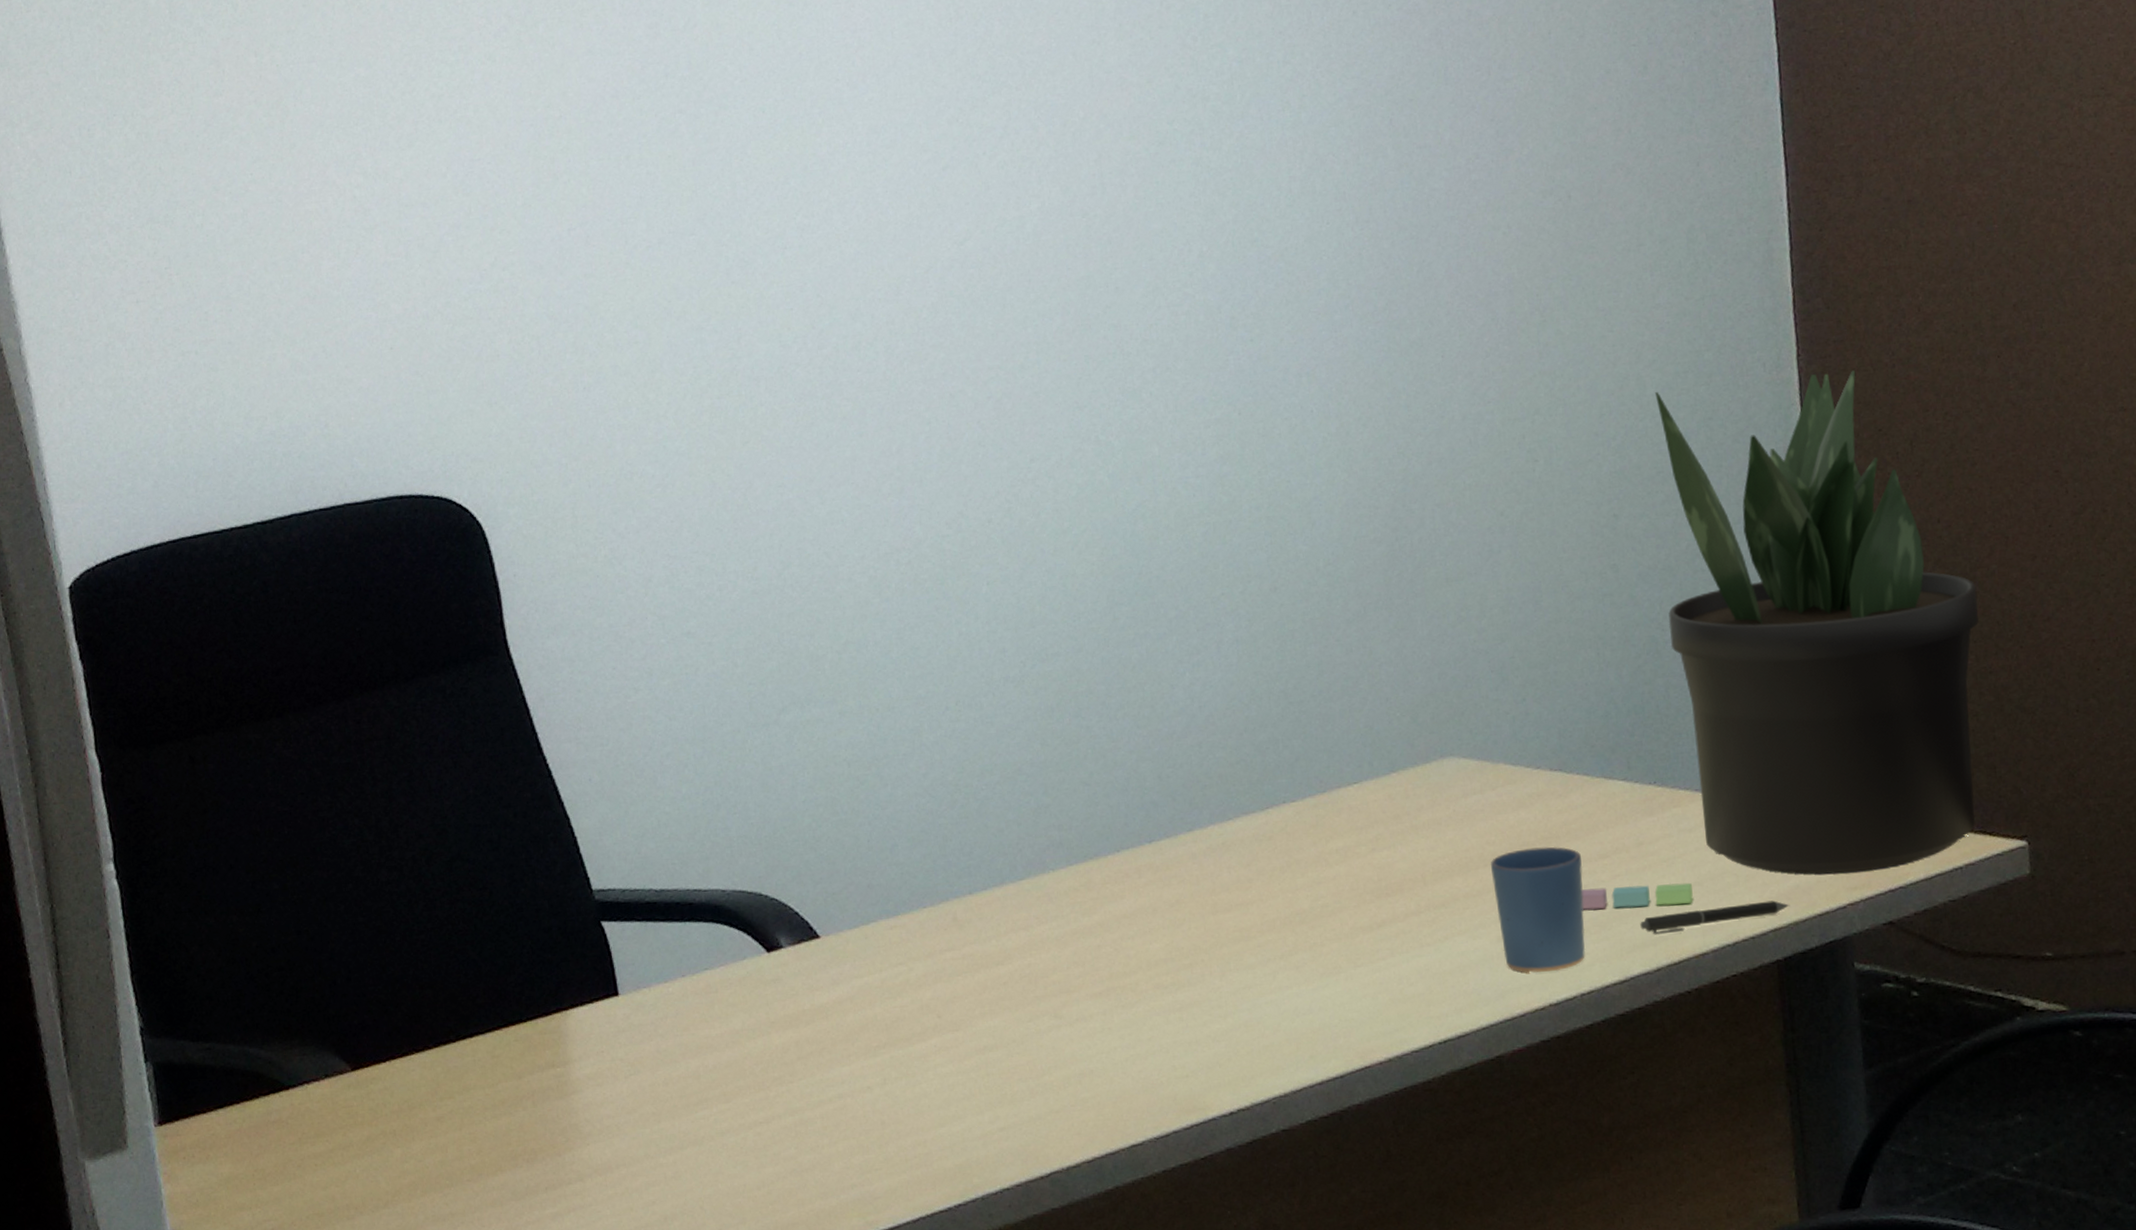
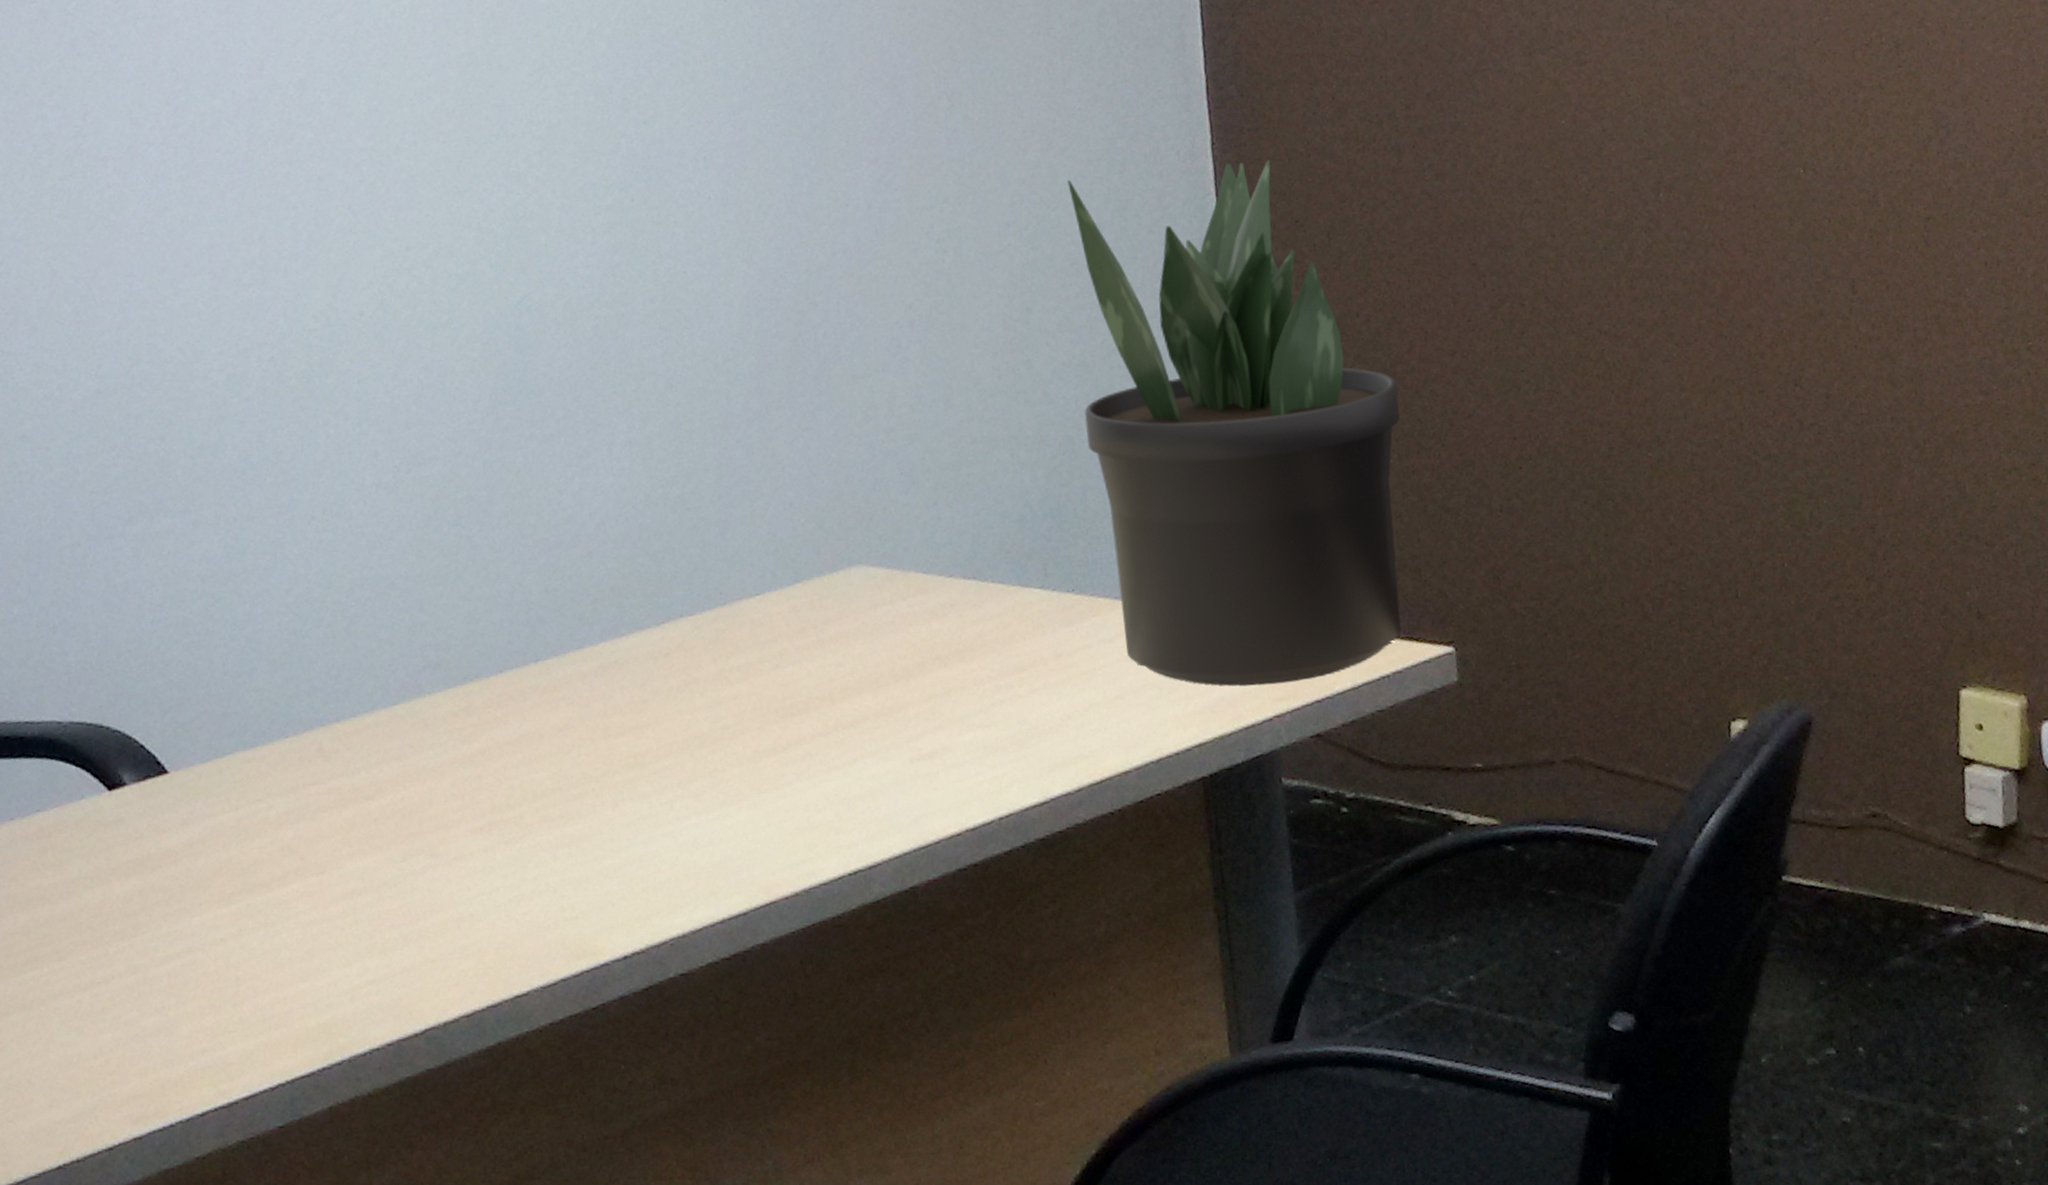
mug: present [1490,847,1586,973] -> none [901,660,1004,796]
sticky notes: present [1581,882,1693,910] -> none [998,696,1115,728]
pen: present [1640,900,1790,935] -> none [1060,713,1215,753]

